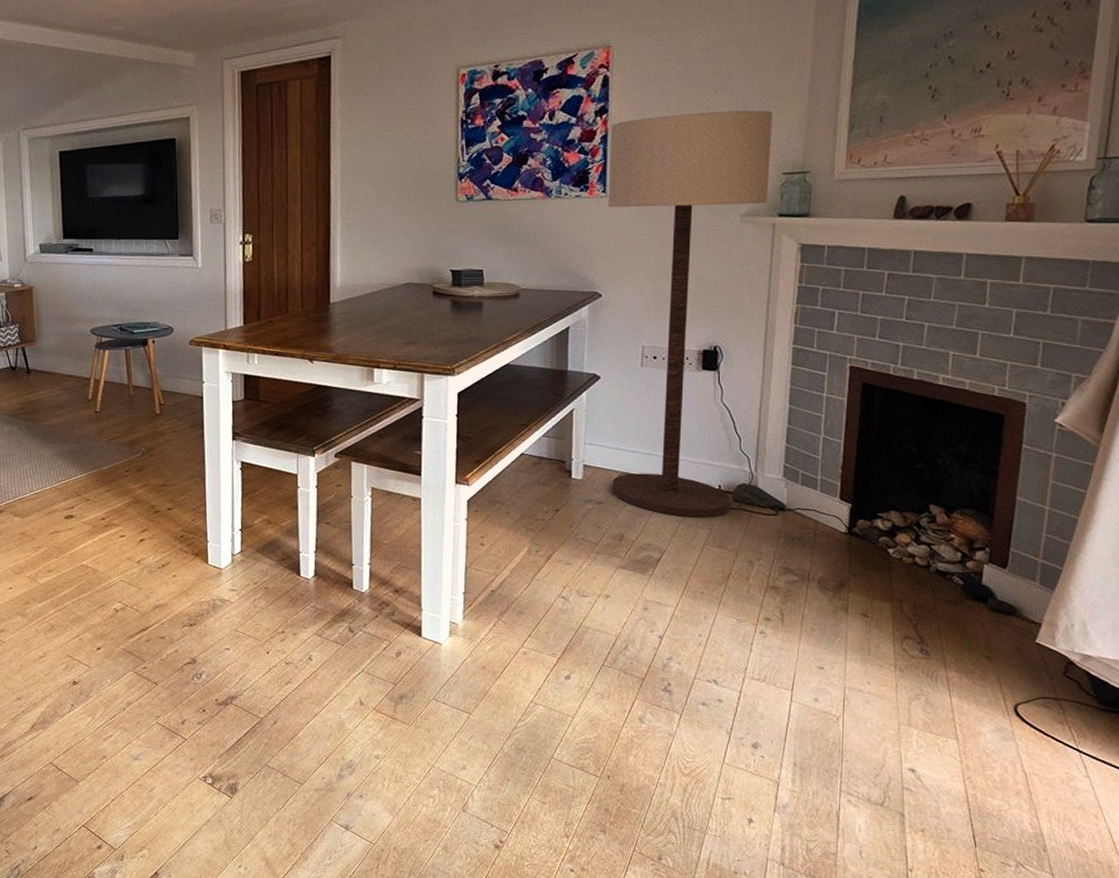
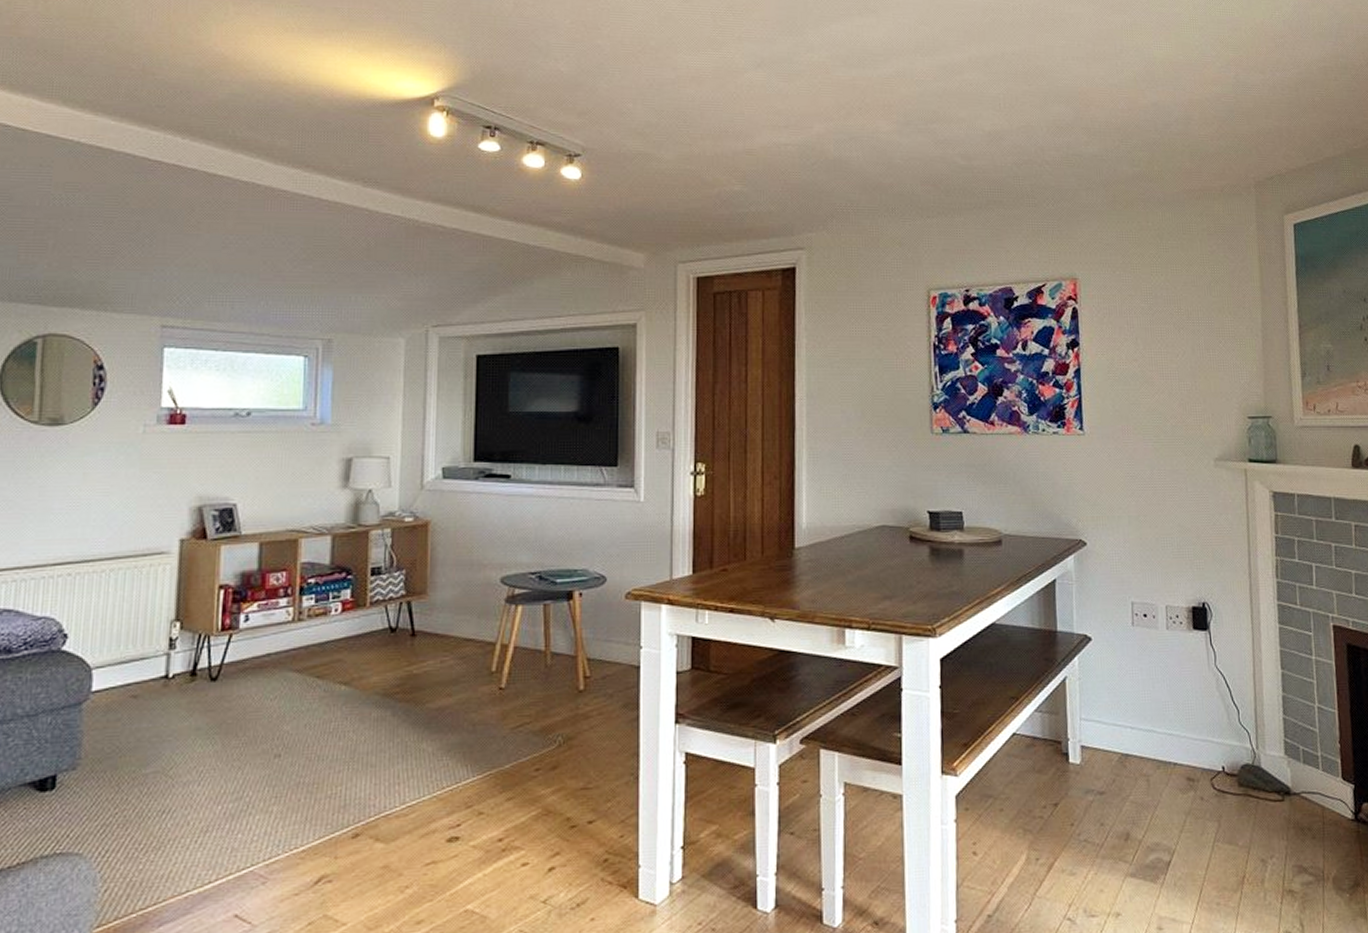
floor lamp: present [608,110,772,517] -> none [1083,351,1238,807]

